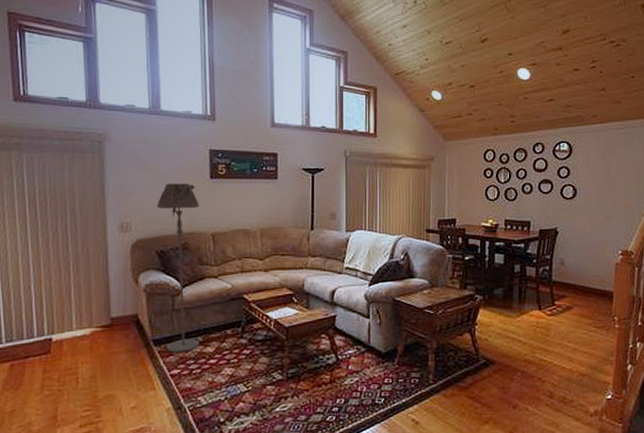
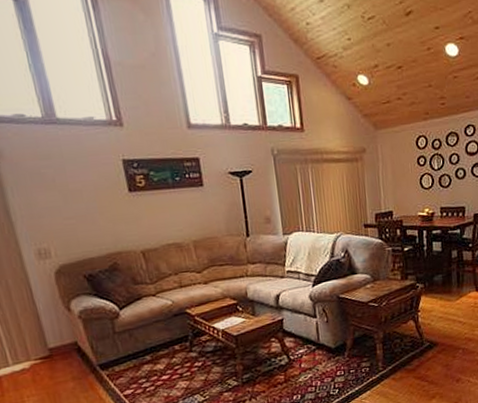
floor lamp: present [156,184,200,353] -> none [74,199,149,375]

